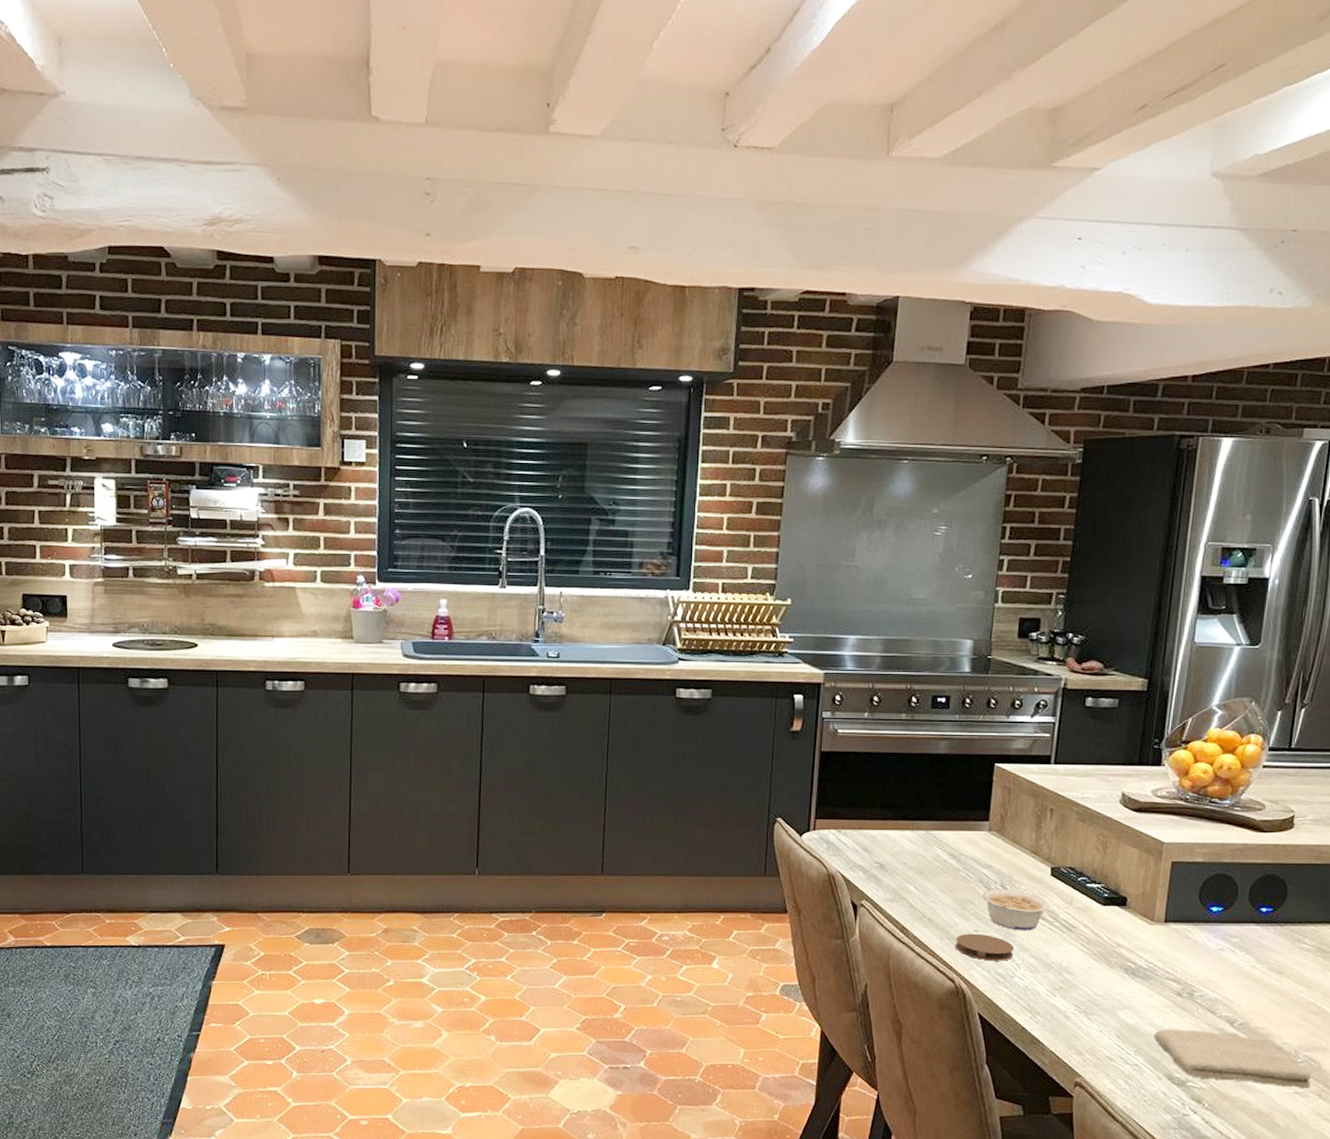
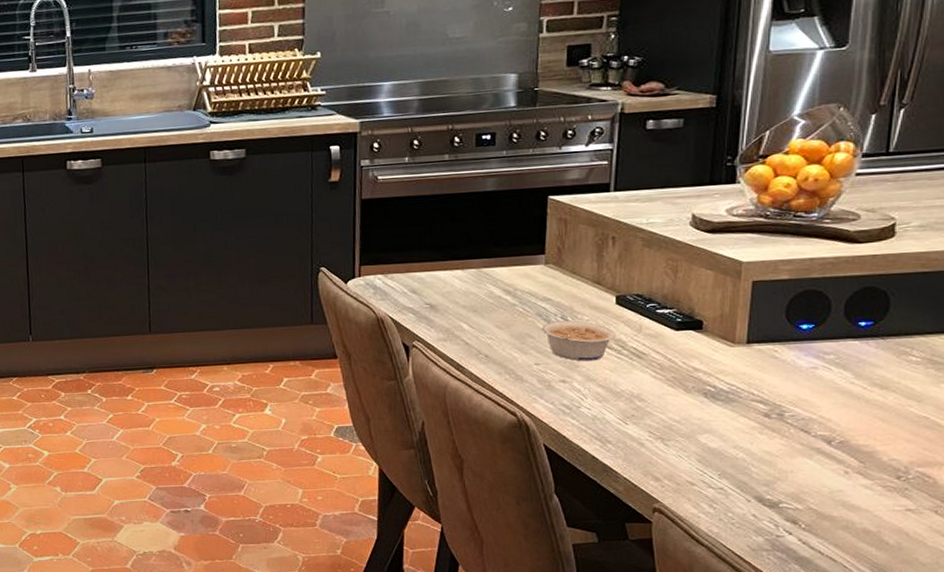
coaster: present [955,933,1014,961] -> none [515,366,579,393]
washcloth: present [1154,1028,1312,1089] -> none [740,450,926,506]

